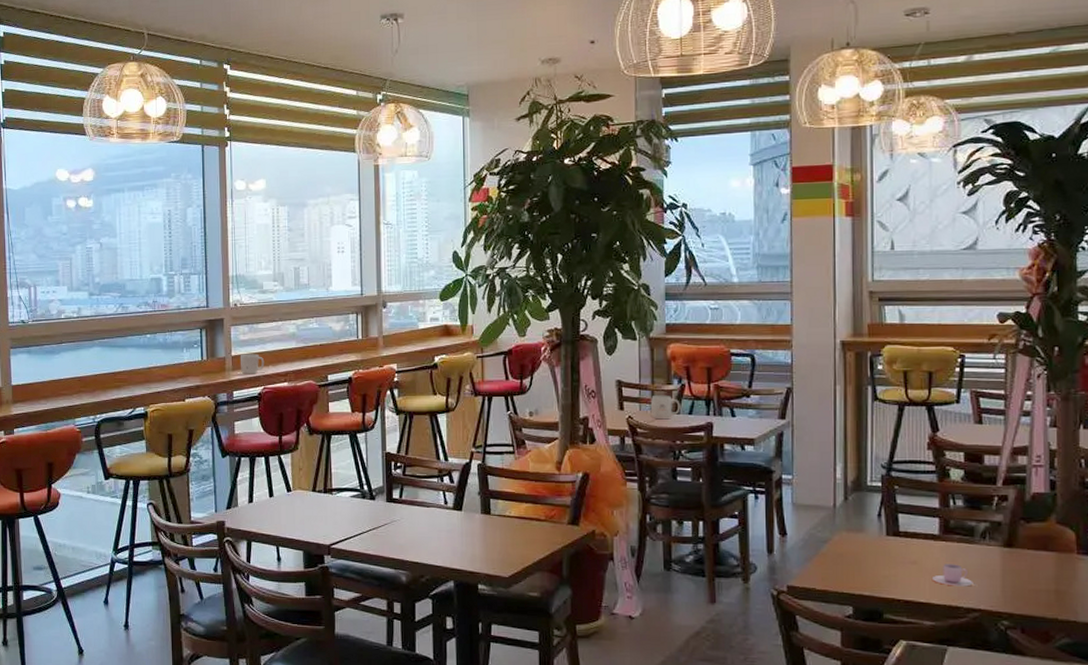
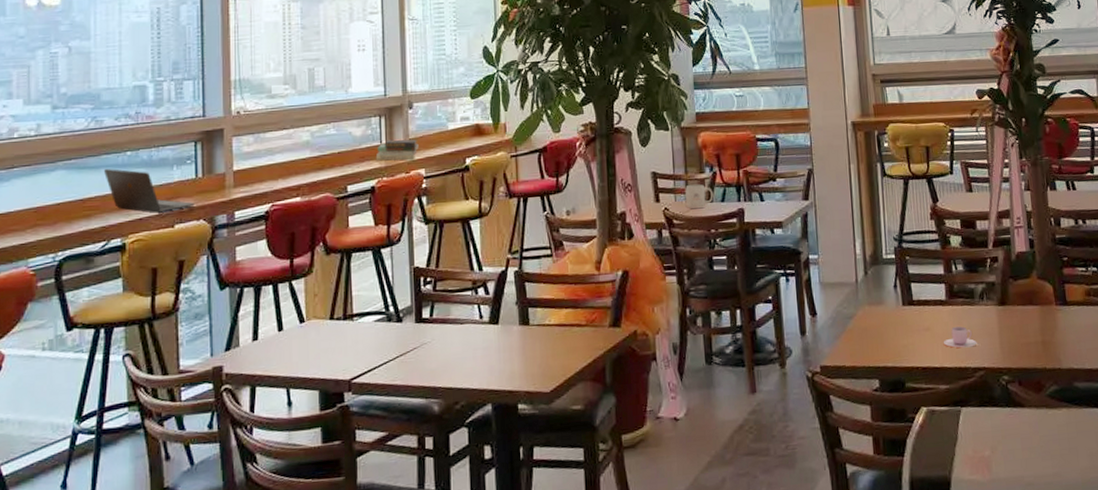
laptop: none [129,348,201,388] -> present [103,169,195,213]
mug: present [240,354,265,375] -> none [243,167,273,191]
books: none [352,335,392,355] -> present [375,139,419,161]

